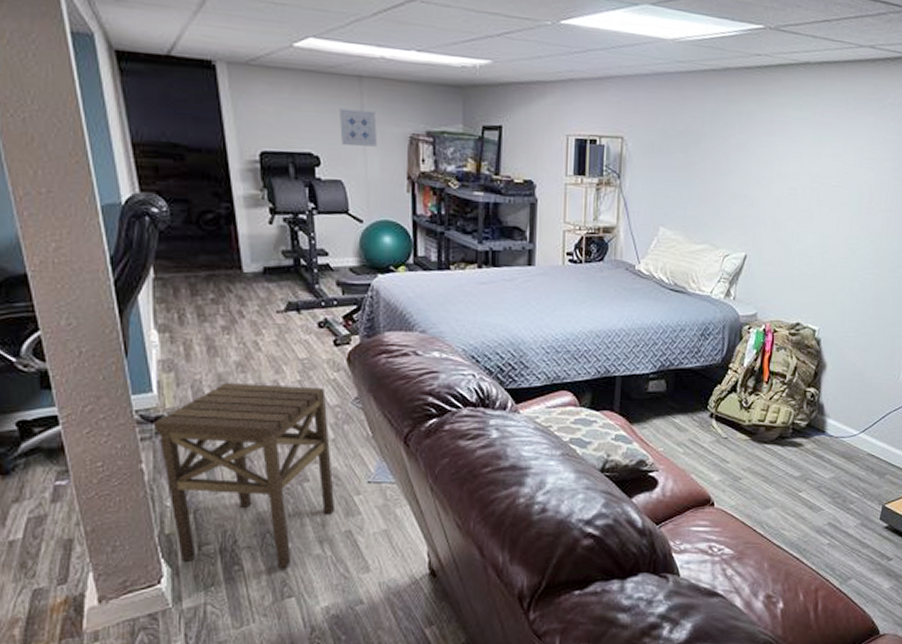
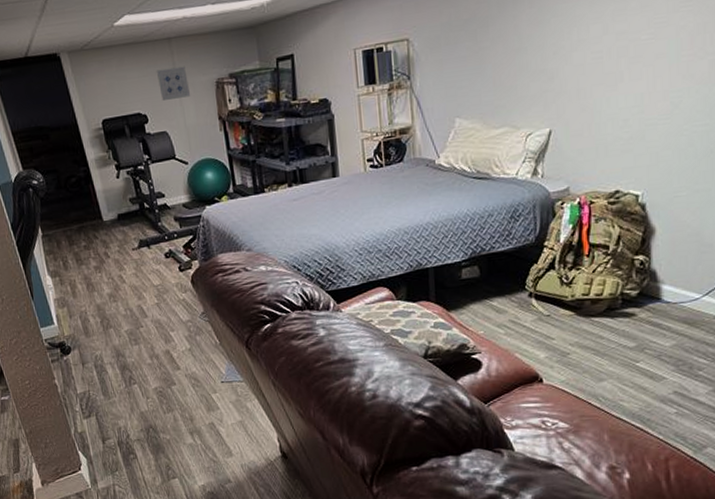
side table: present [153,382,336,567] -> none [58,307,199,455]

